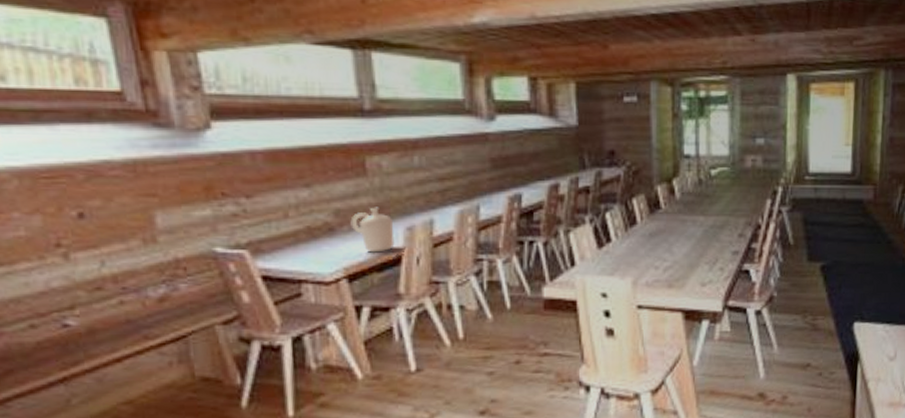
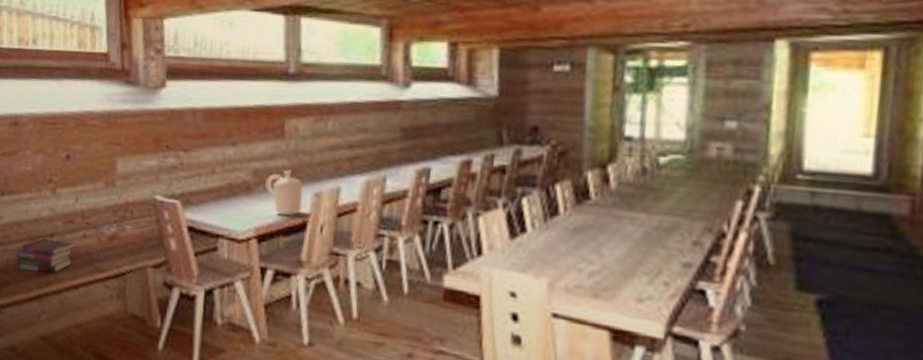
books: none [18,312,108,354] -> present [16,238,74,273]

